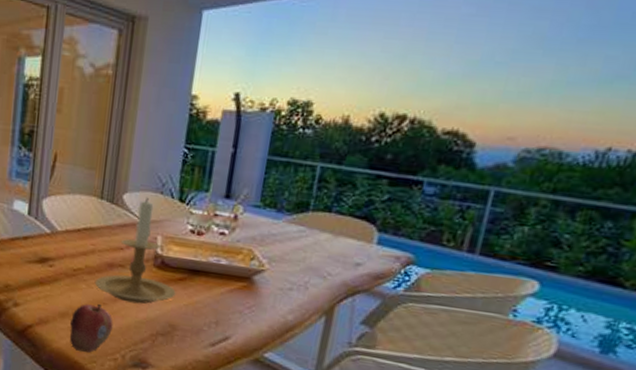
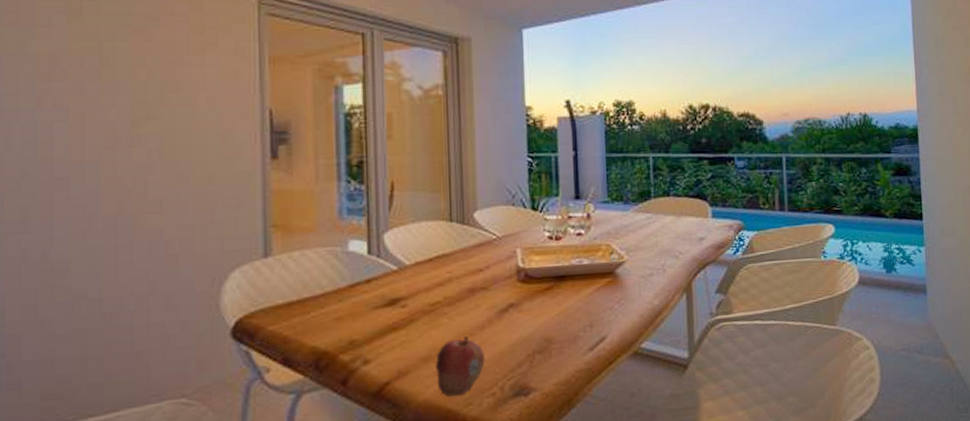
candle holder: present [94,197,176,304] -> none [457,211,545,327]

